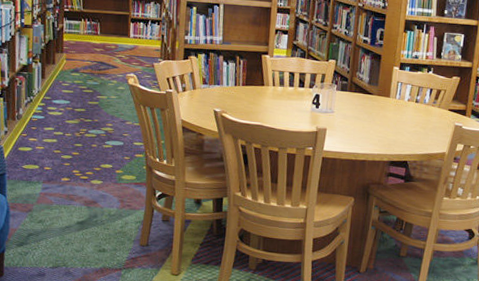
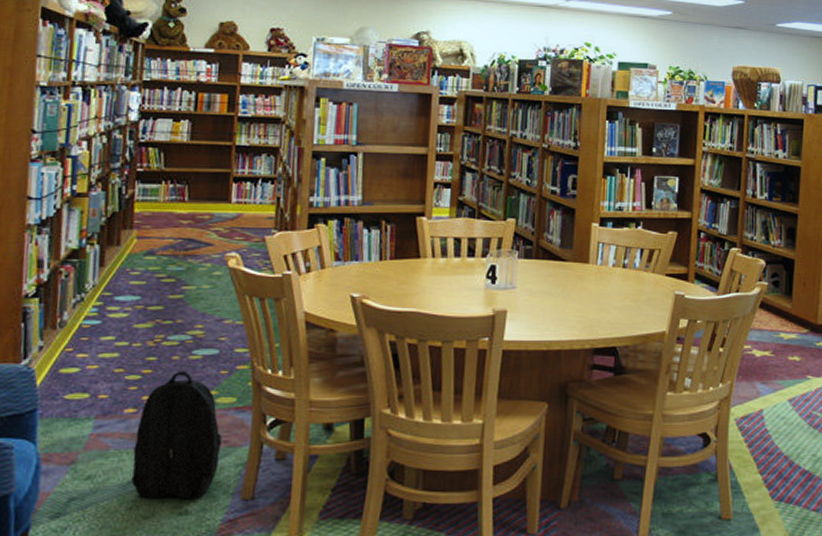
backpack: none [67,154,126,242] -> present [131,370,222,500]

